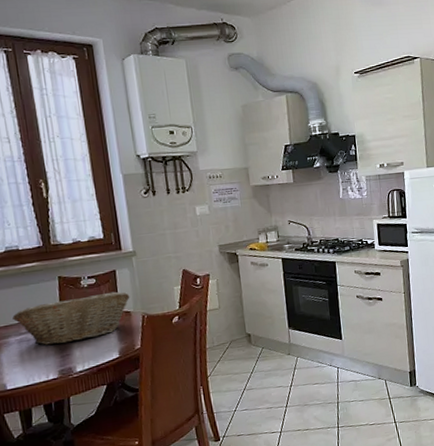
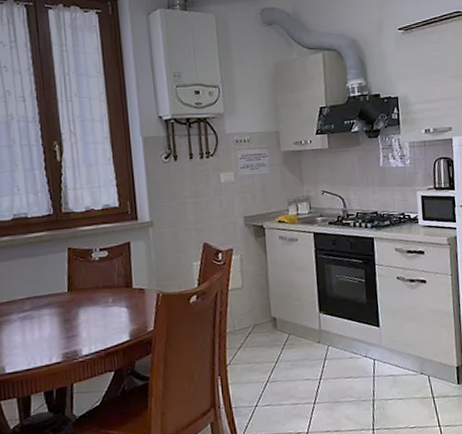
fruit basket: present [12,291,130,345] -> none [16,266,145,324]

